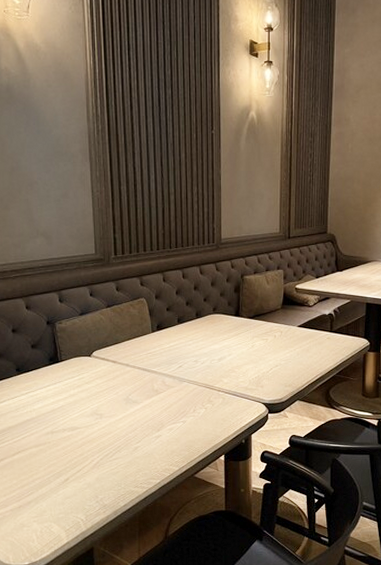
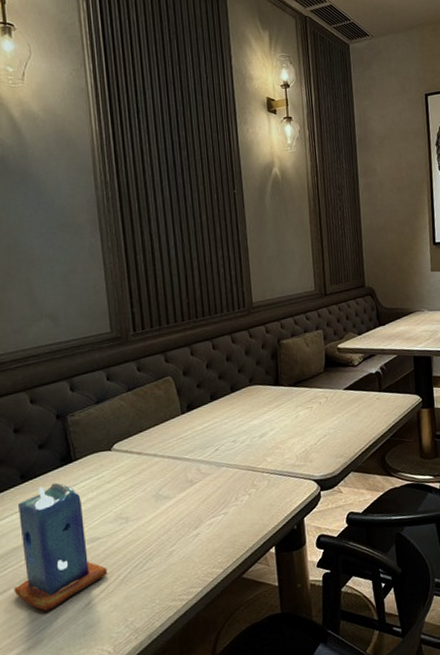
candle: none [9,378,83,480] -> present [14,482,107,611]

